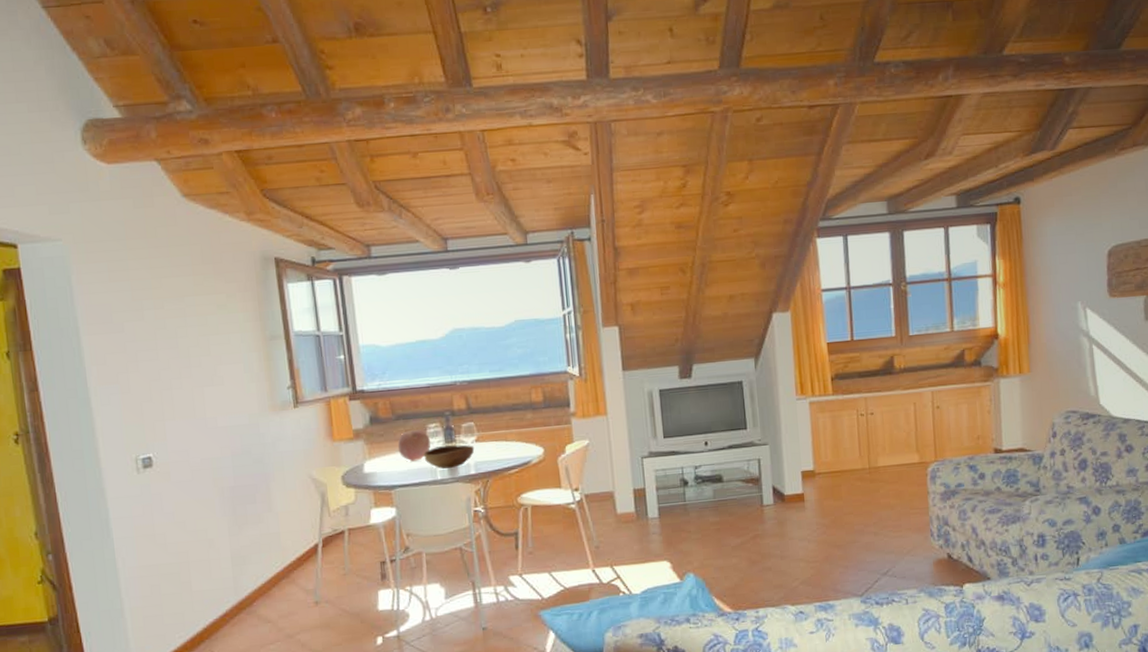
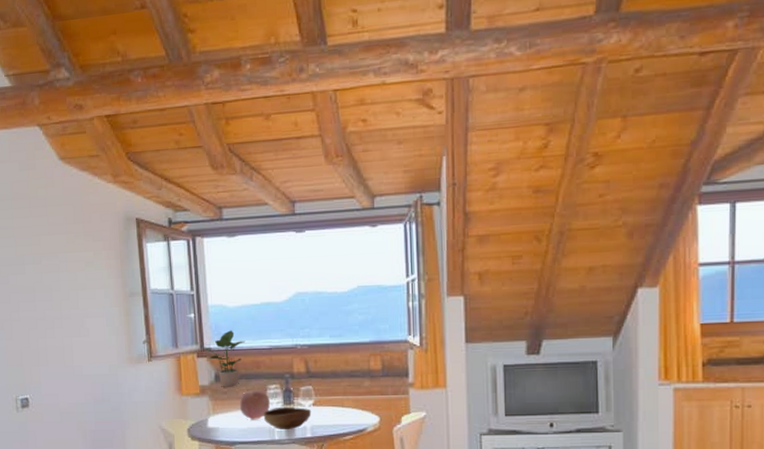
potted plant: none [356,370,402,430] -> present [204,330,246,387]

